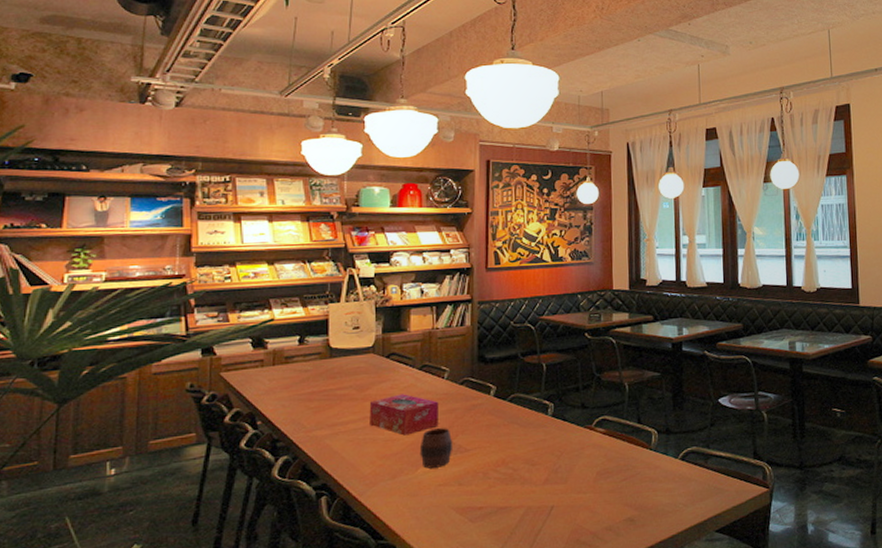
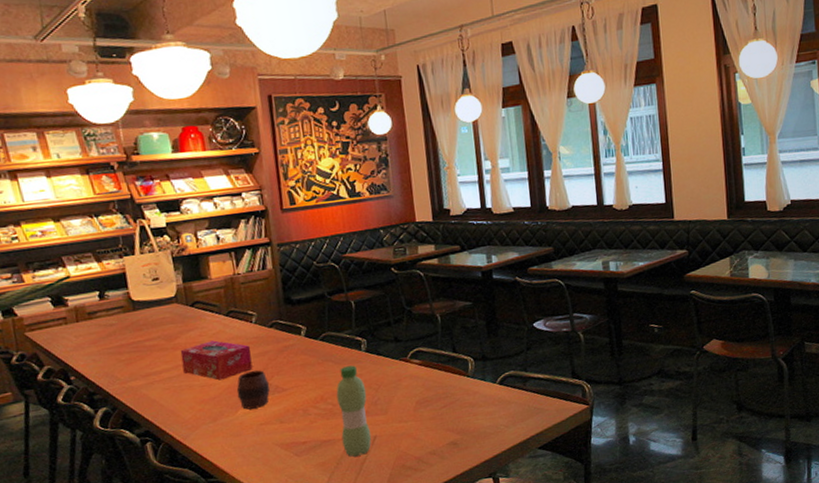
water bottle: none [518,429,549,528] -> present [336,365,372,457]

